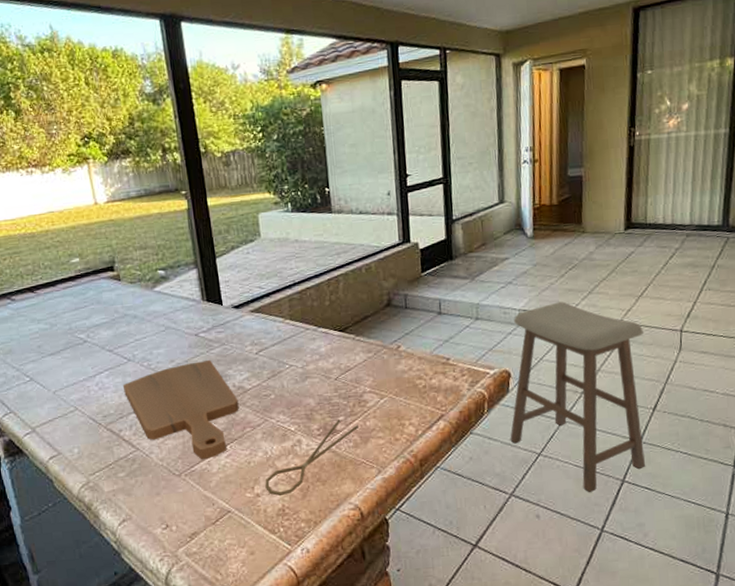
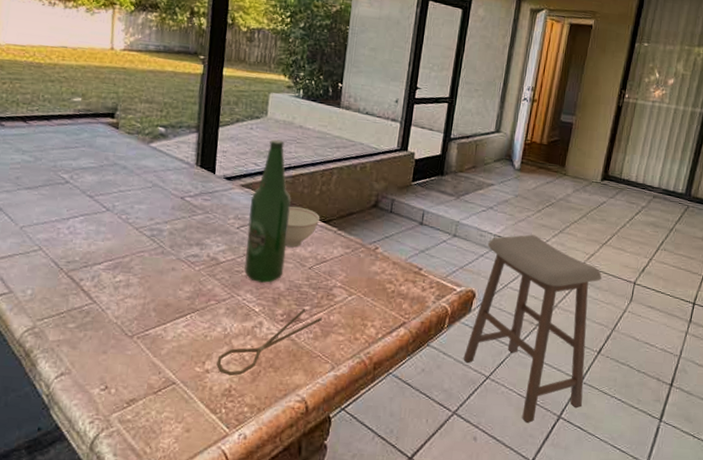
cutting board: present [122,360,239,460] -> none [94,224,209,325]
beer bottle: none [263,258,311,402] -> present [244,139,292,283]
bowl: none [302,320,336,363] -> present [285,206,321,248]

